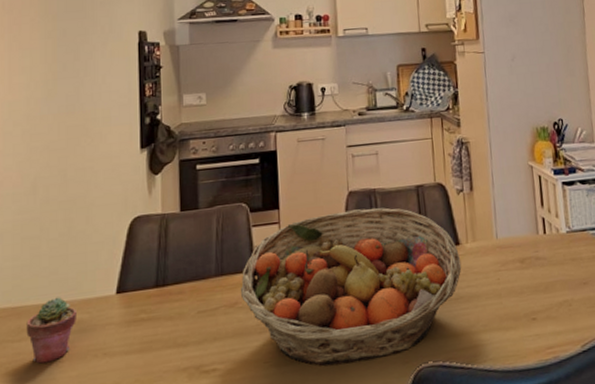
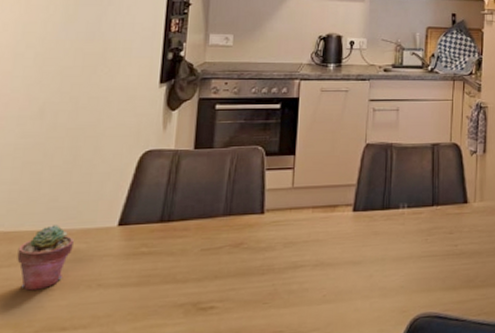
fruit basket: present [240,207,462,366] -> none [246,161,467,311]

